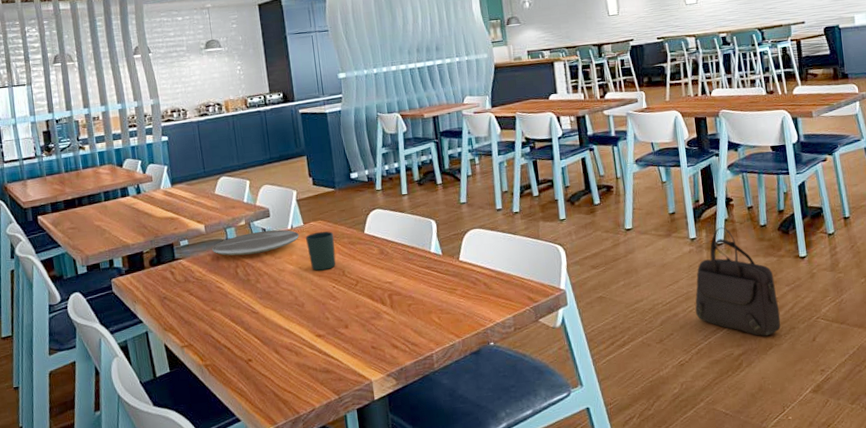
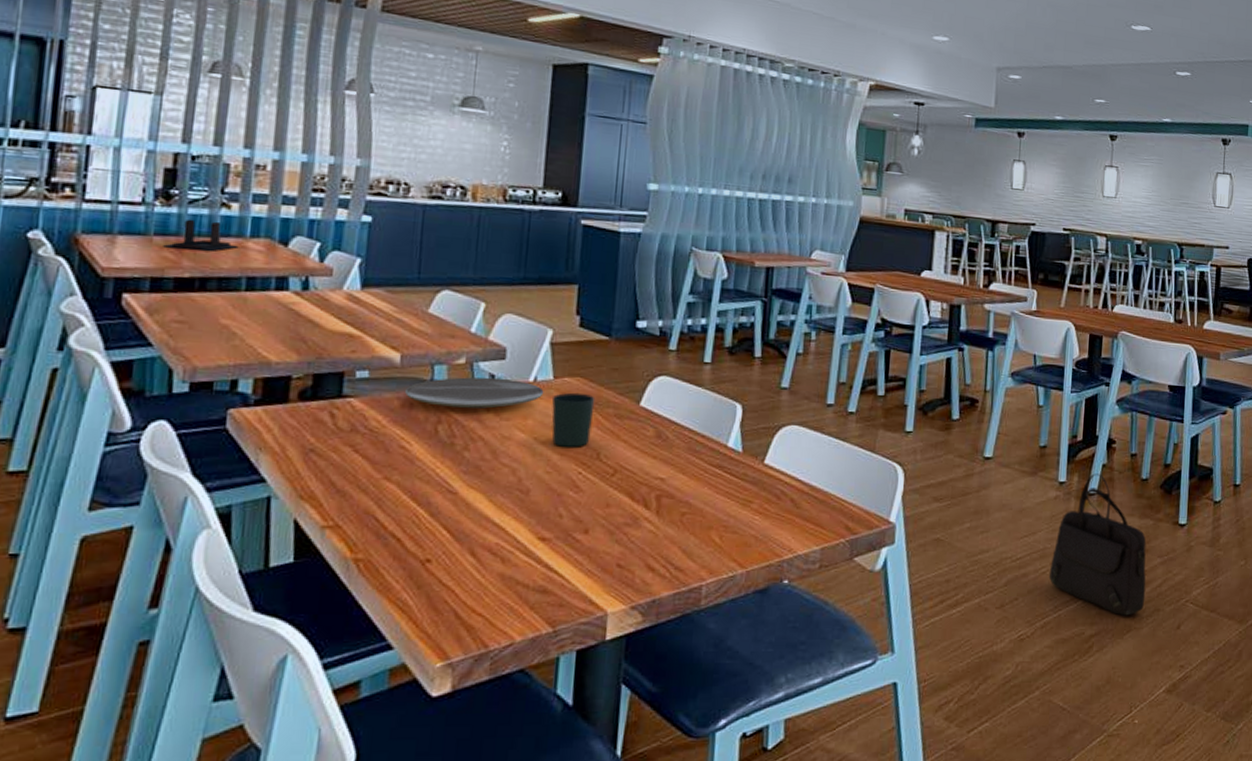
napkin holder: none [53,159,95,182] -> present [163,219,239,252]

